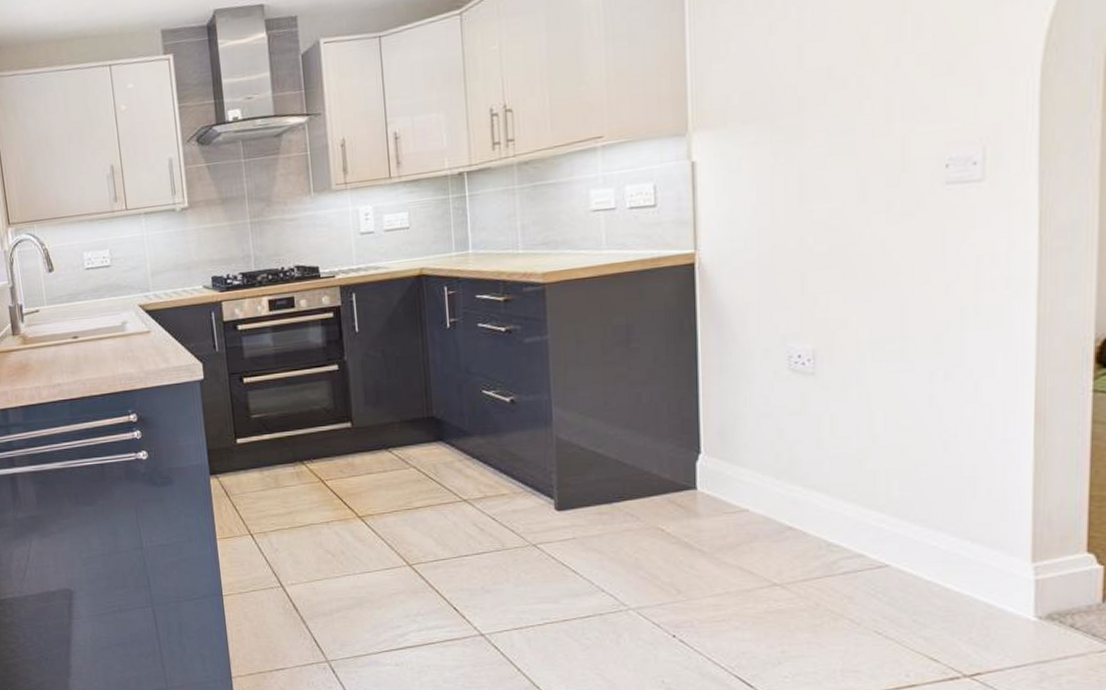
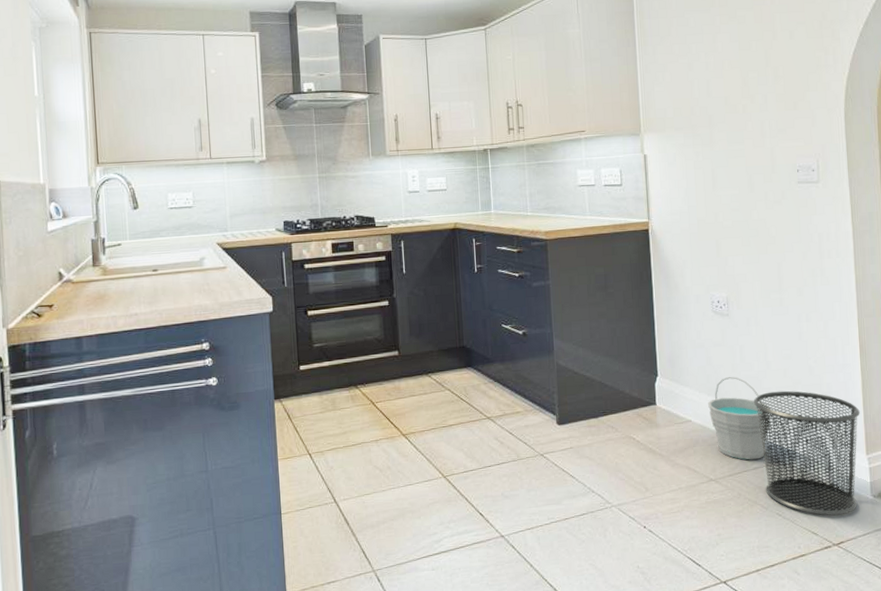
bucket: none [775,454,876,563] -> present [708,376,772,460]
waste bin: none [847,474,1026,639] -> present [753,390,860,516]

